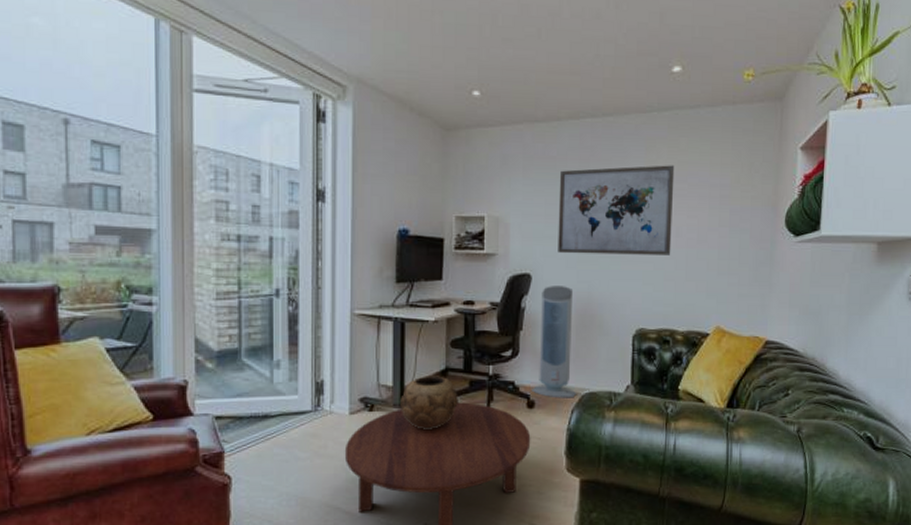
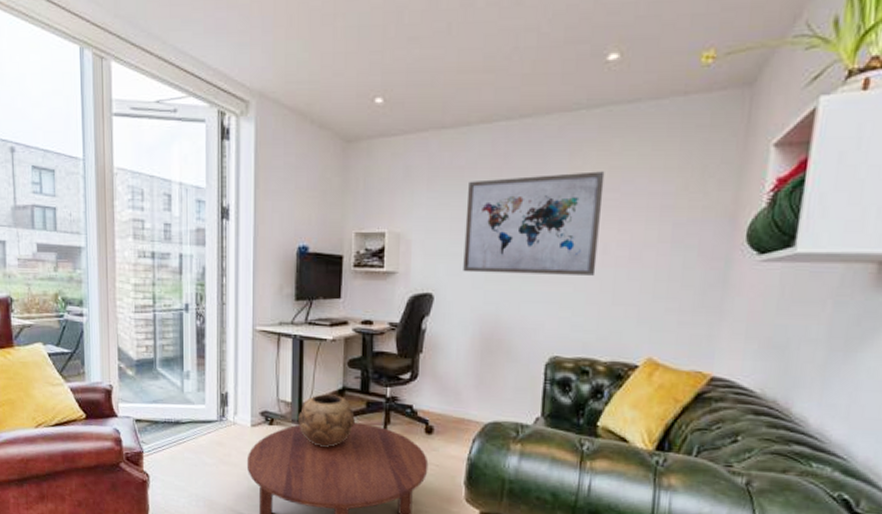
air purifier: present [532,286,577,398] -> none [431,307,480,427]

